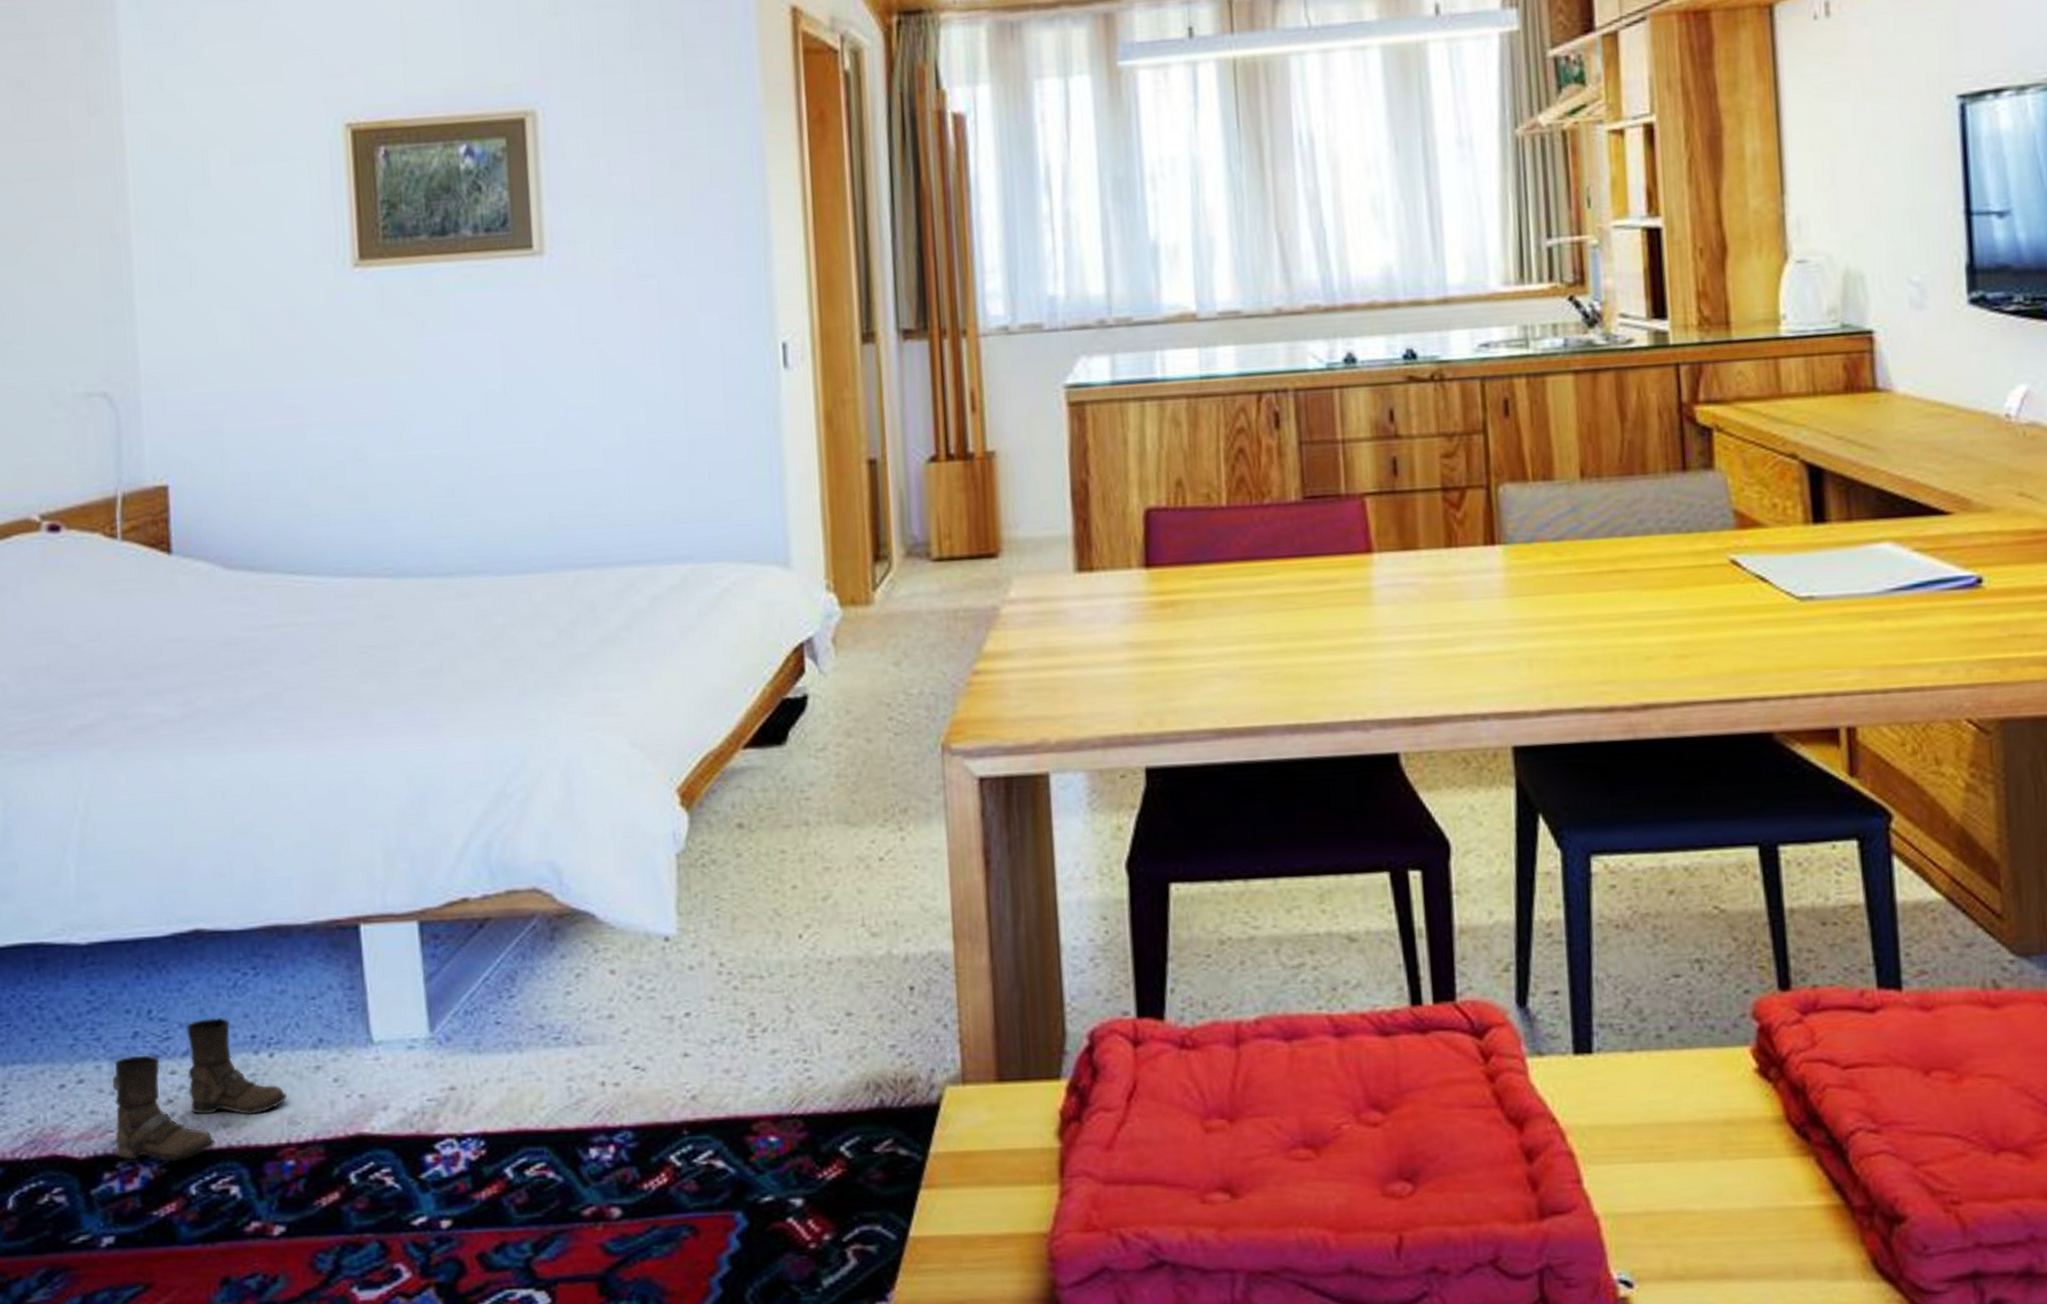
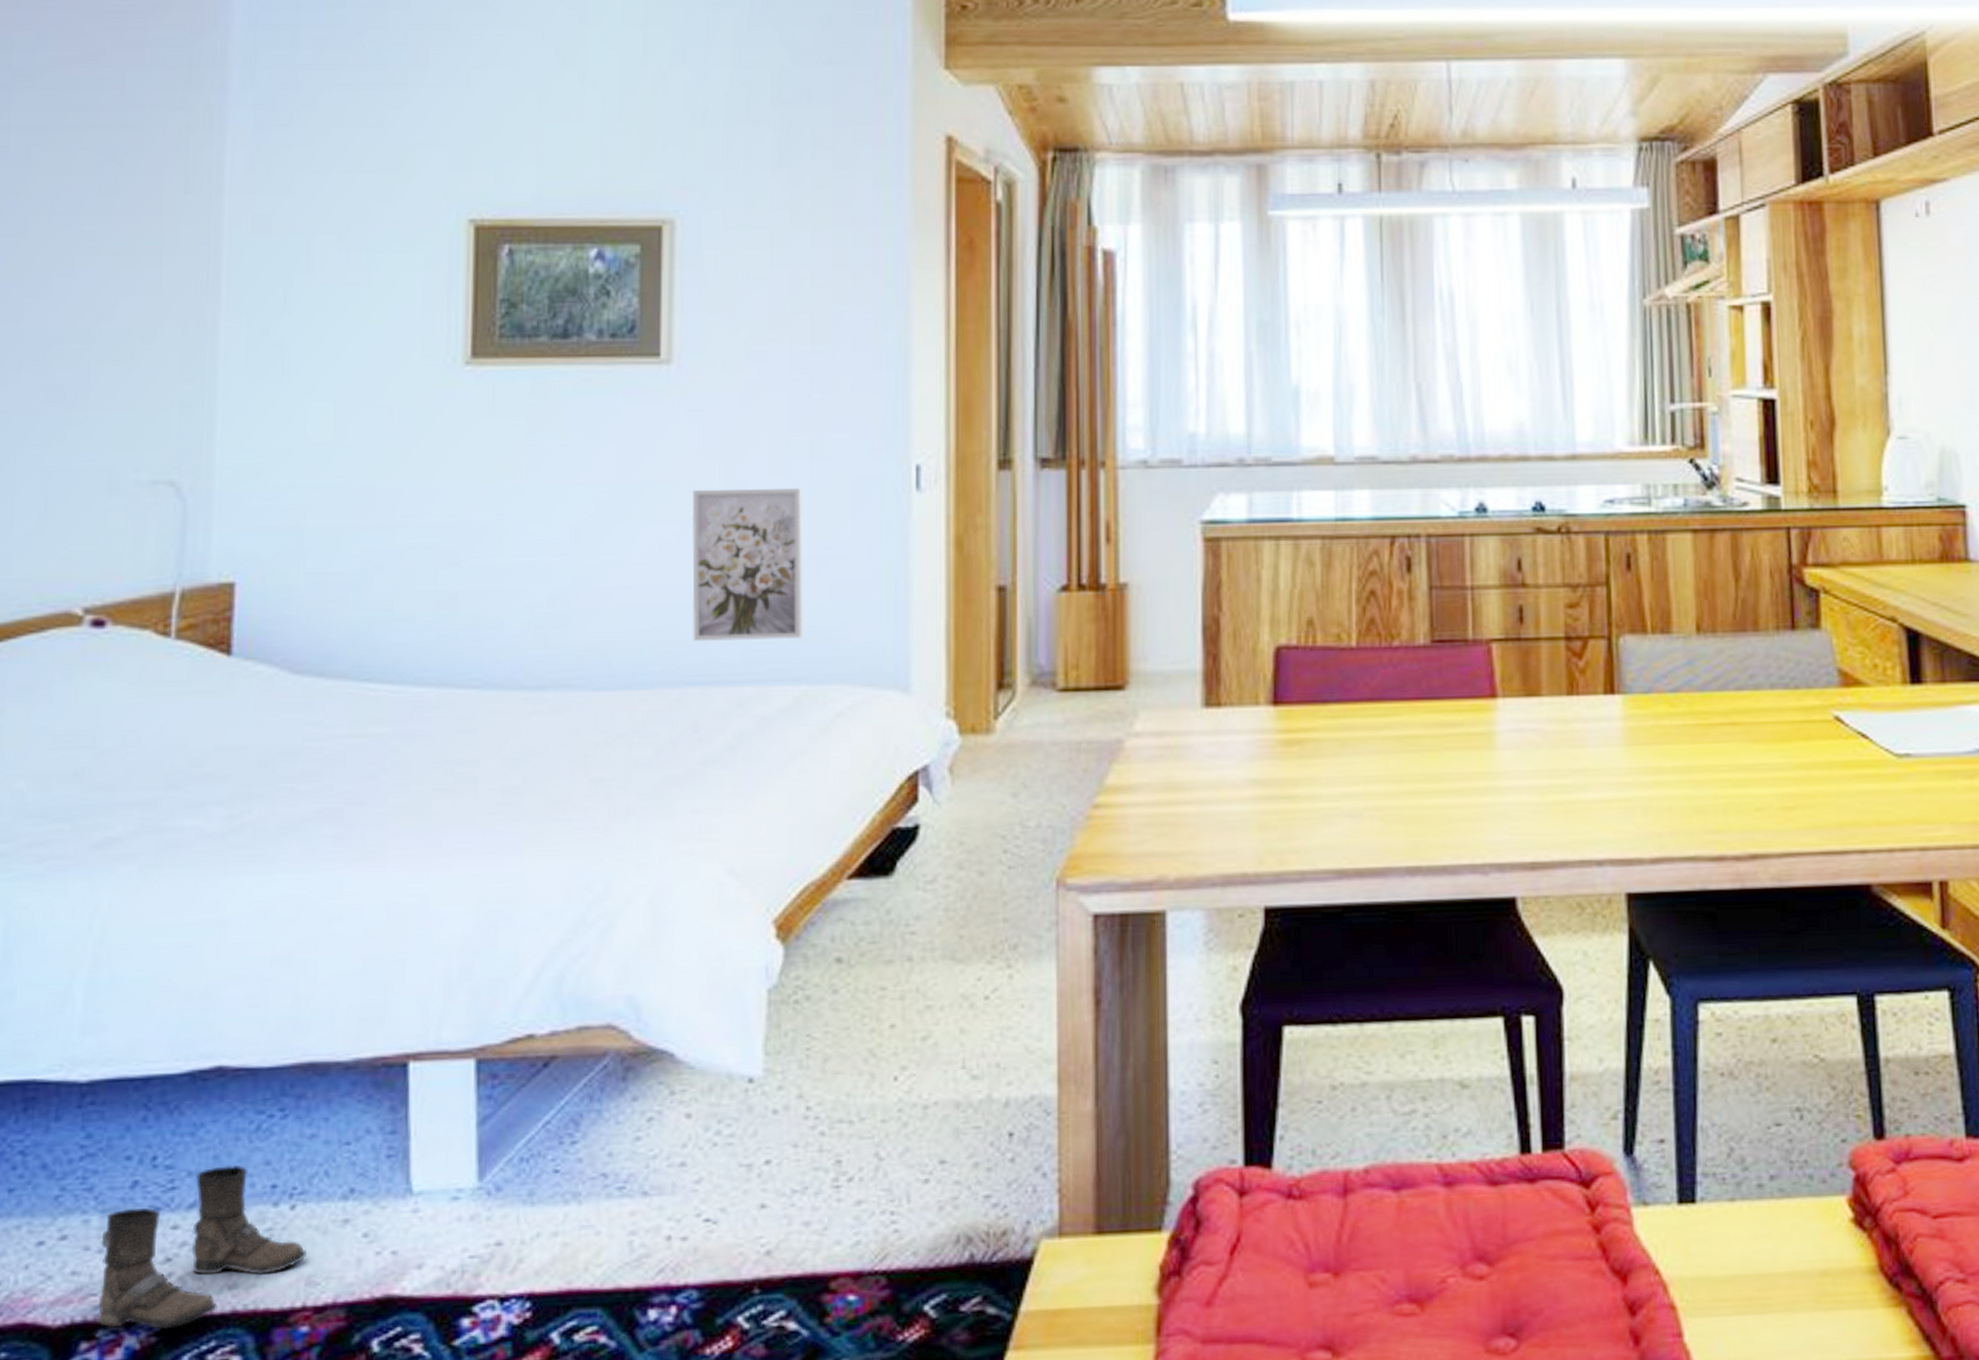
wall art: none [573,371,686,526] -> present [691,488,804,642]

